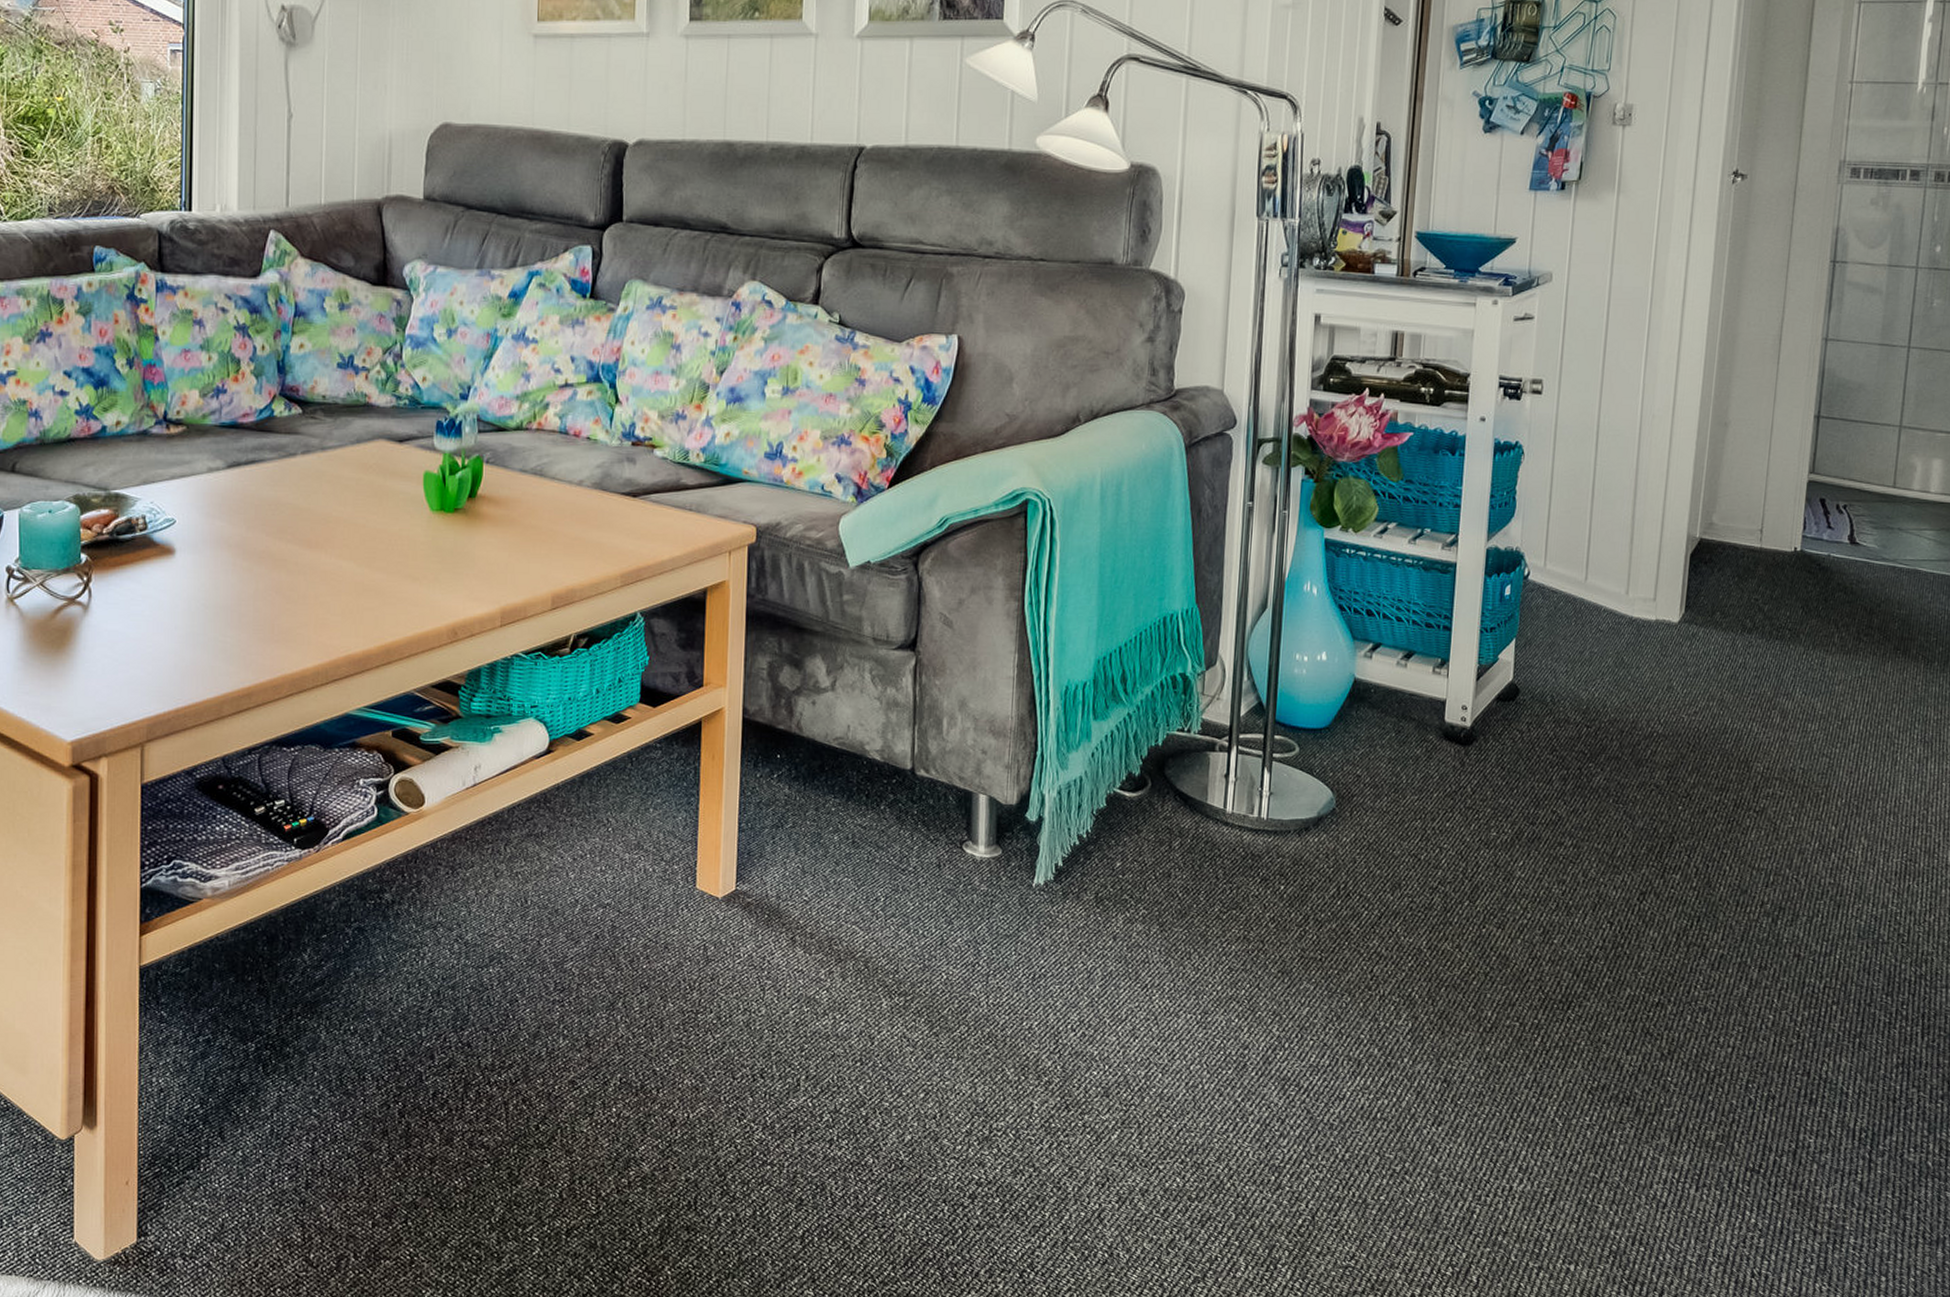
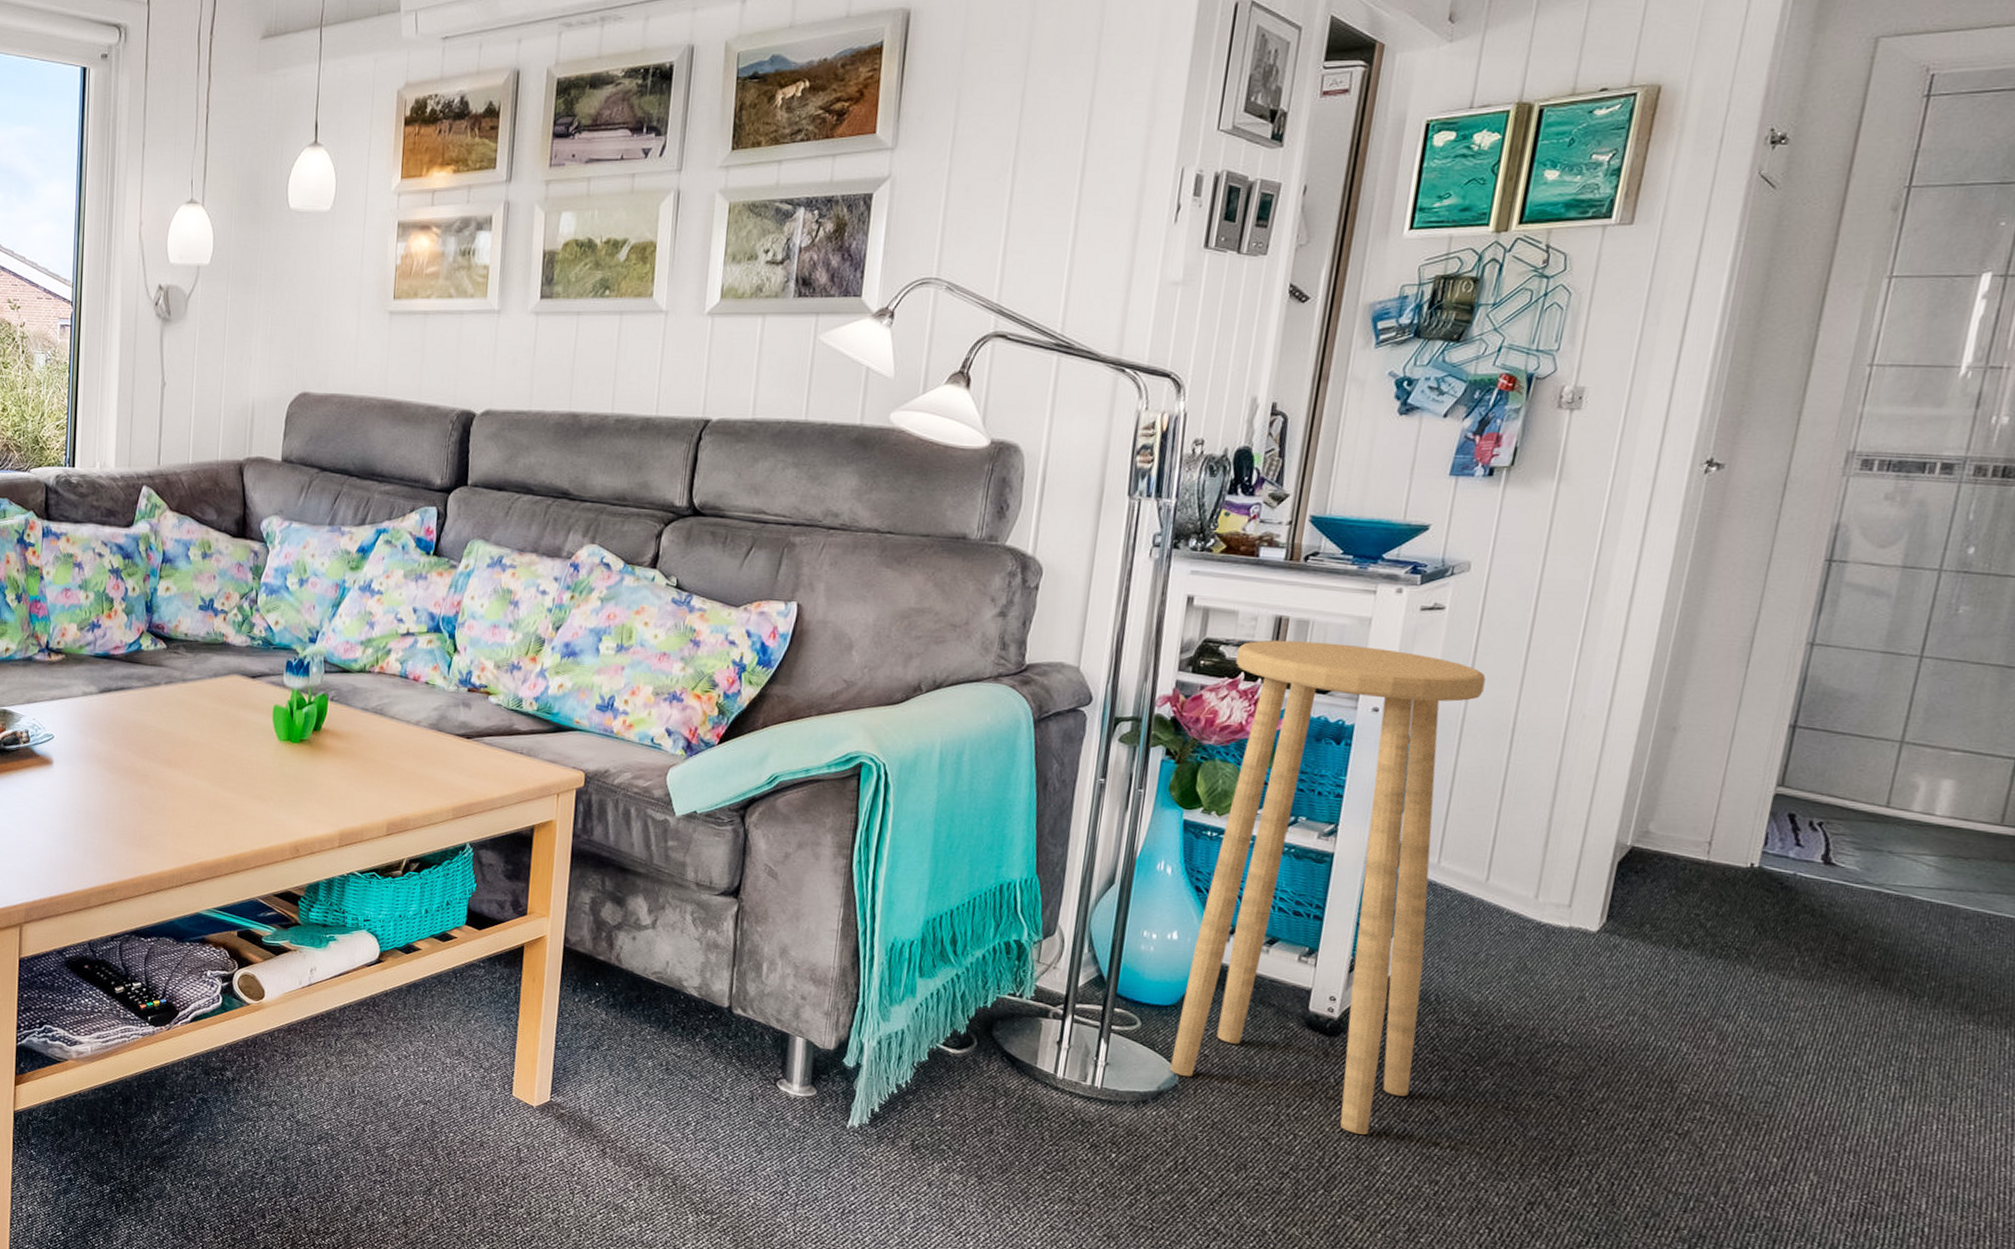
stool: none [1327,355,1572,841] -> present [1170,640,1486,1135]

